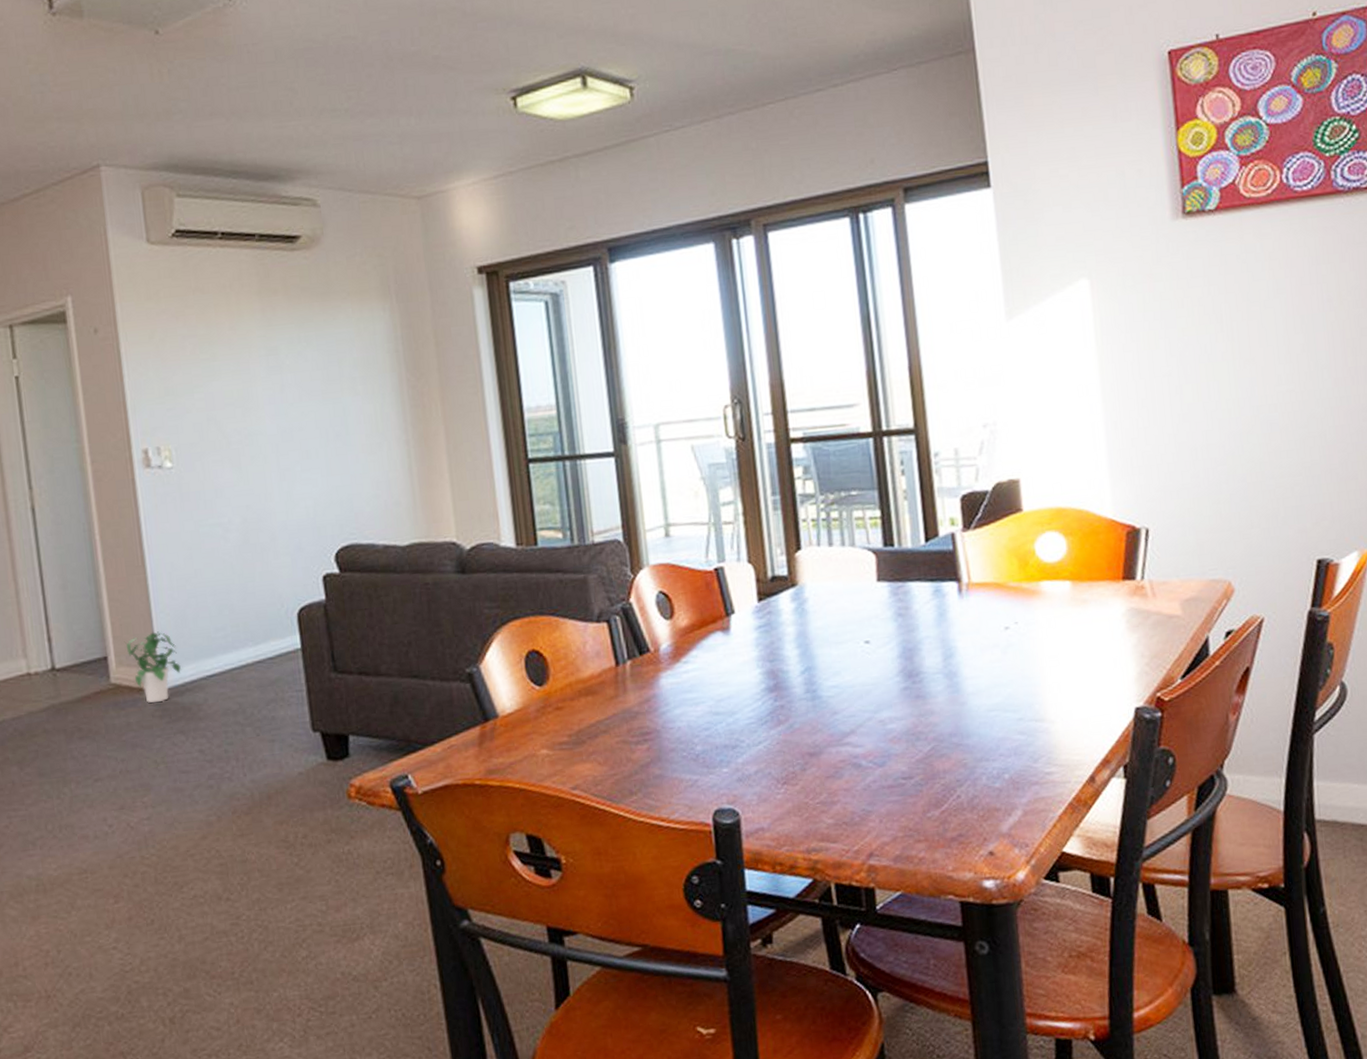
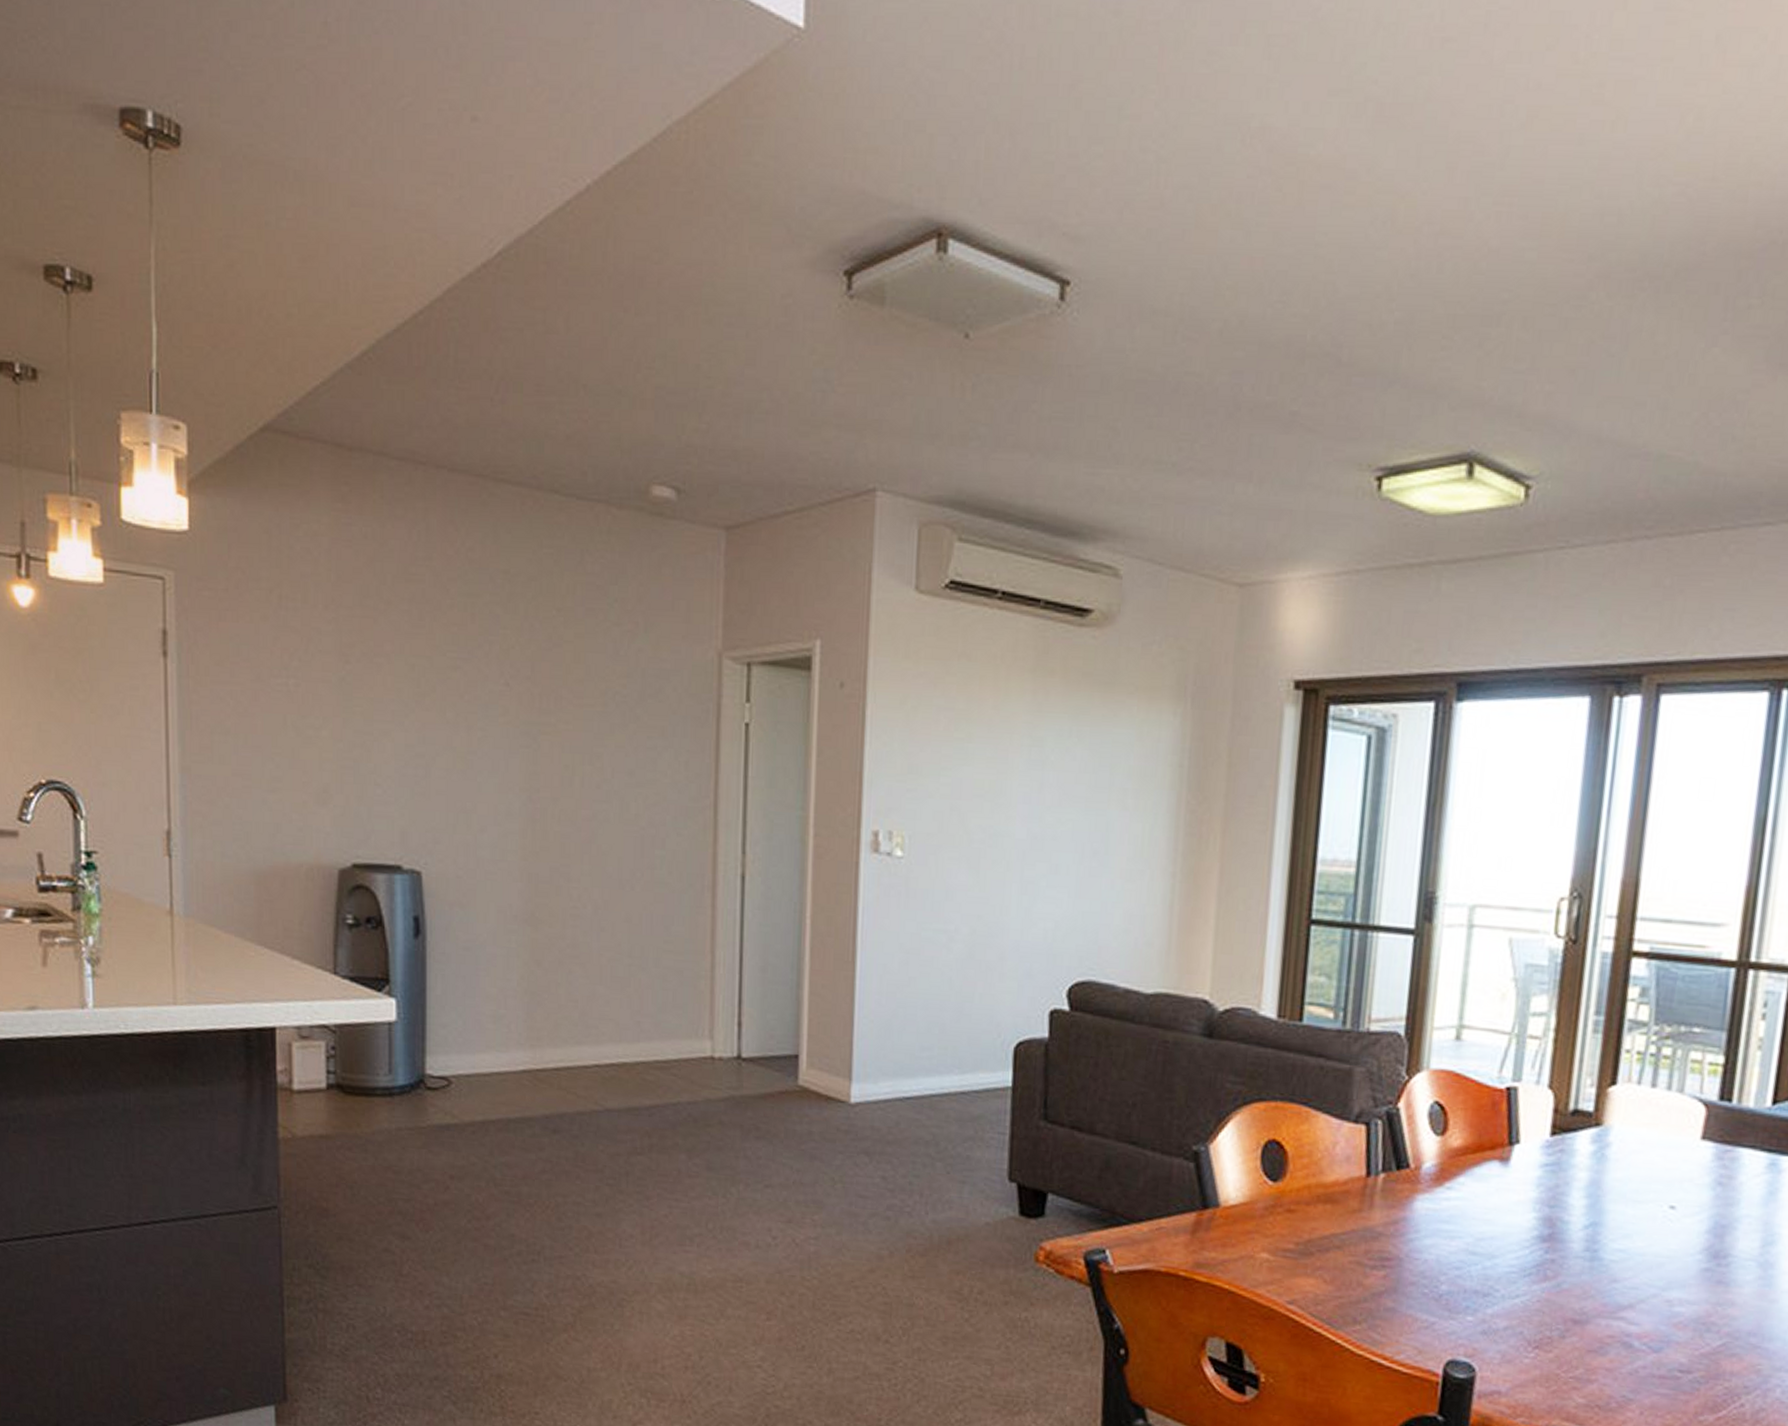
potted plant: present [124,631,181,704] -> none [819,1037,876,1117]

